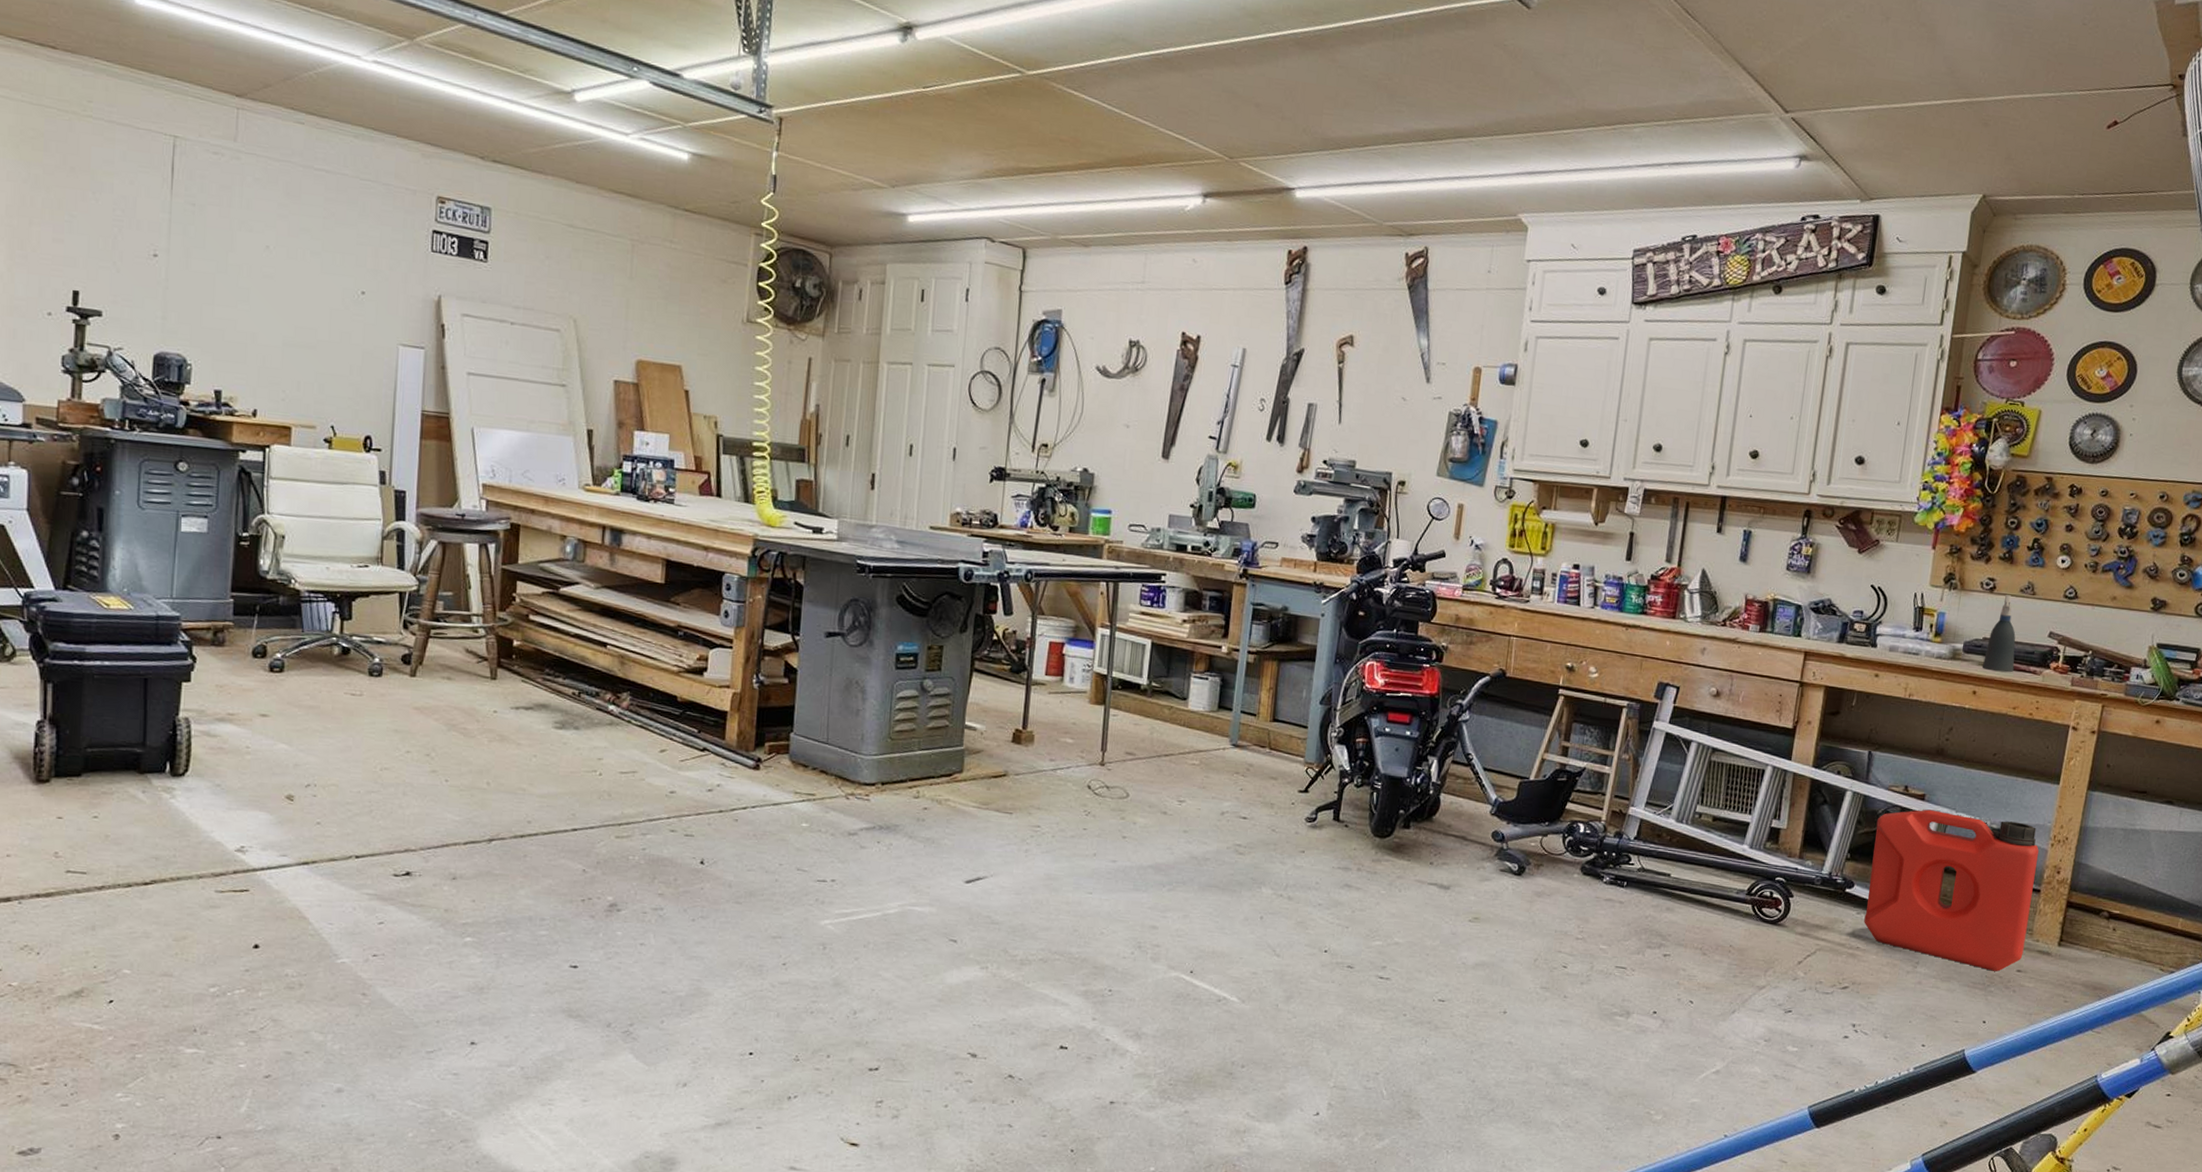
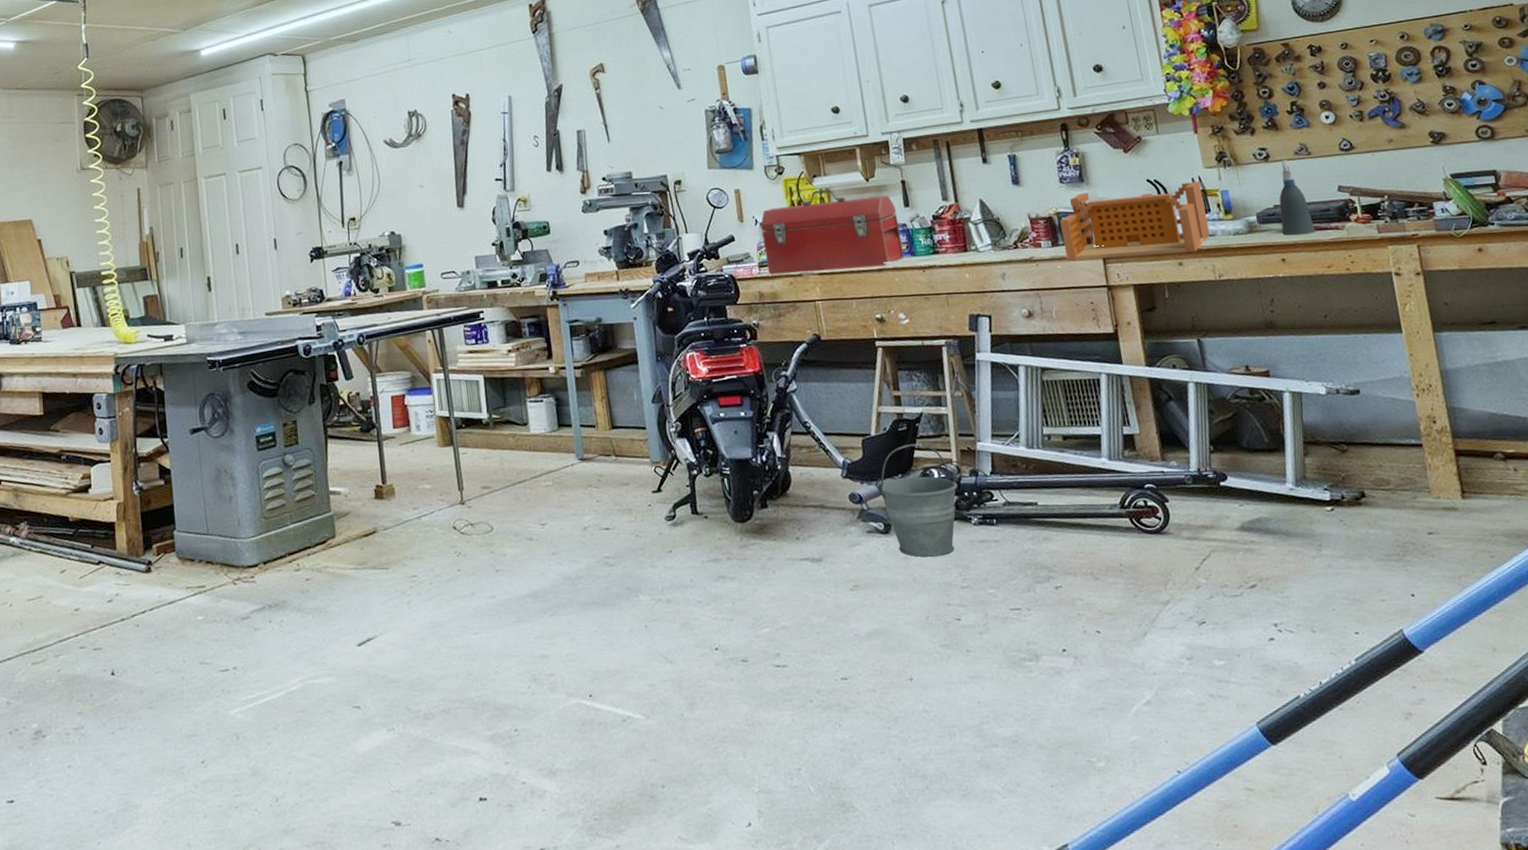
toolbox: none [1471,523,1617,617] -> present [760,189,905,275]
bucket: none [1520,795,1602,906] -> present [874,443,958,557]
tool organizer: none [1769,584,1922,666] -> present [1060,181,1210,261]
fuel can: present [1864,809,2039,972] -> none [1228,379,1429,539]

